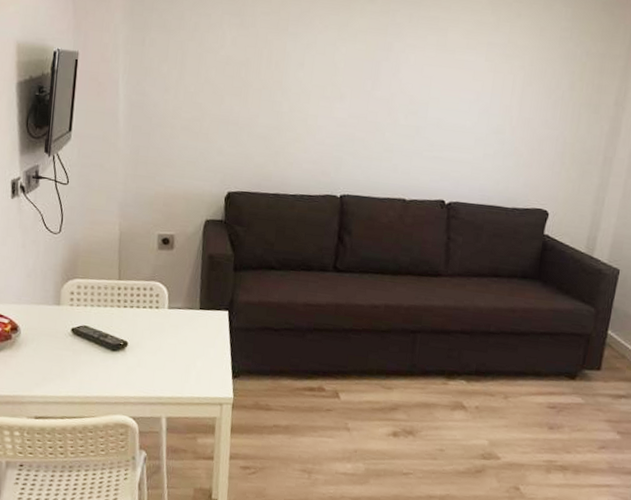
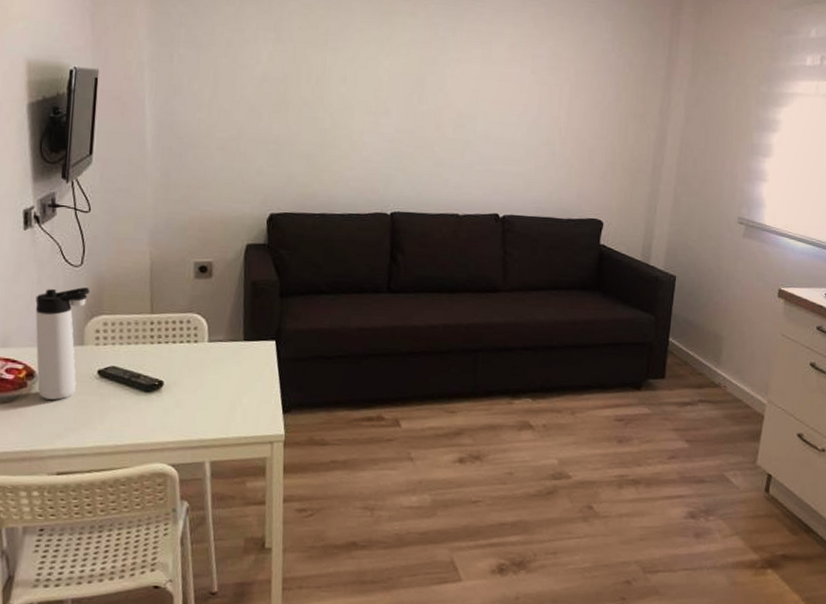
thermos bottle: none [20,252,67,353] -> present [35,287,90,400]

